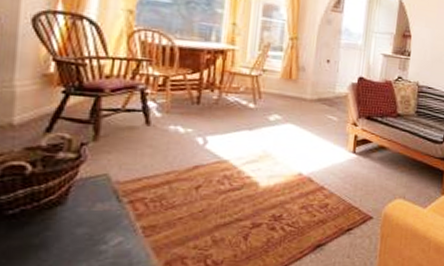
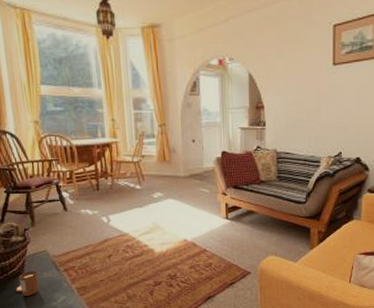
candle: none [46,200,87,235] -> present [15,271,39,296]

